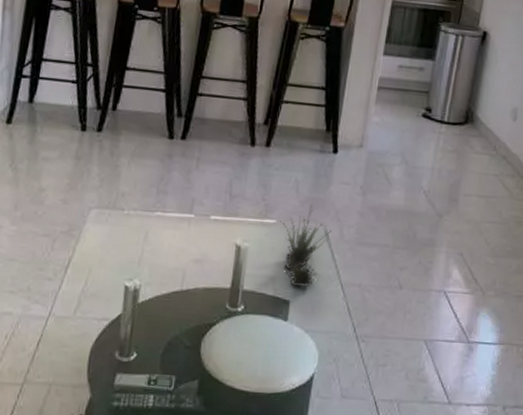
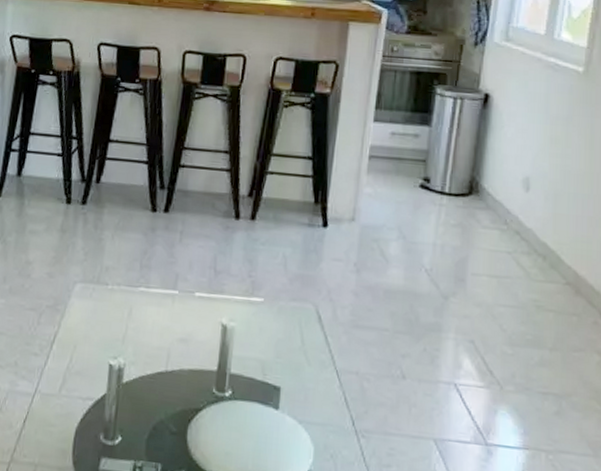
succulent plant: present [280,204,331,288] -> none [268,282,323,374]

